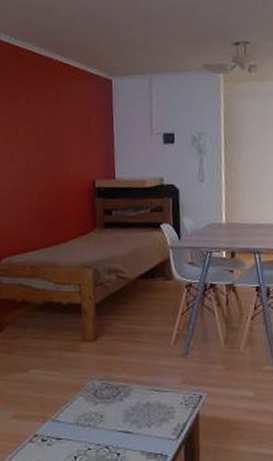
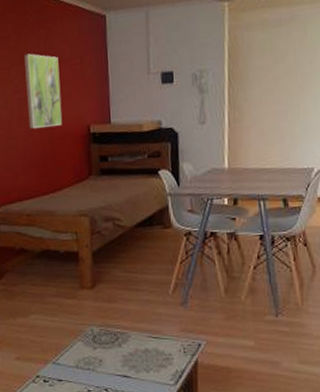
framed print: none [33,111,68,182] -> present [24,53,62,129]

